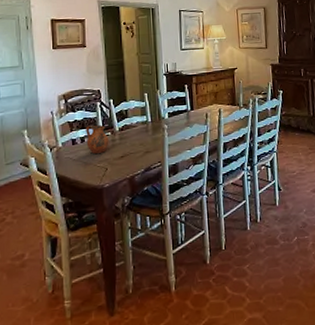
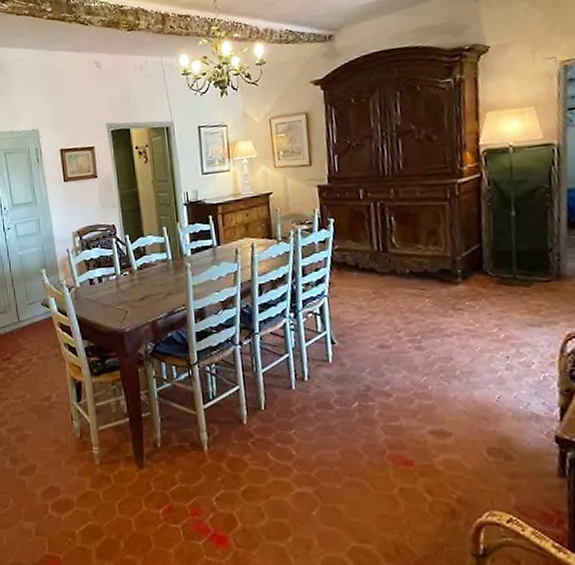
pitcher: present [86,125,109,155] -> none [103,263,128,296]

